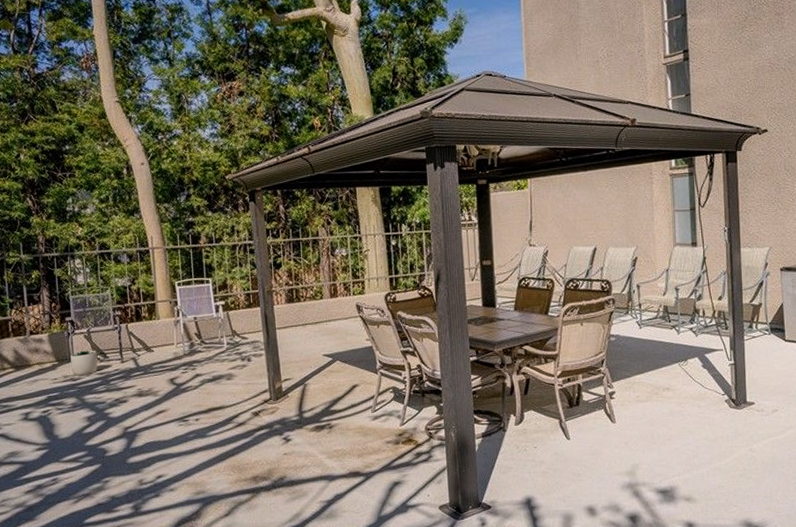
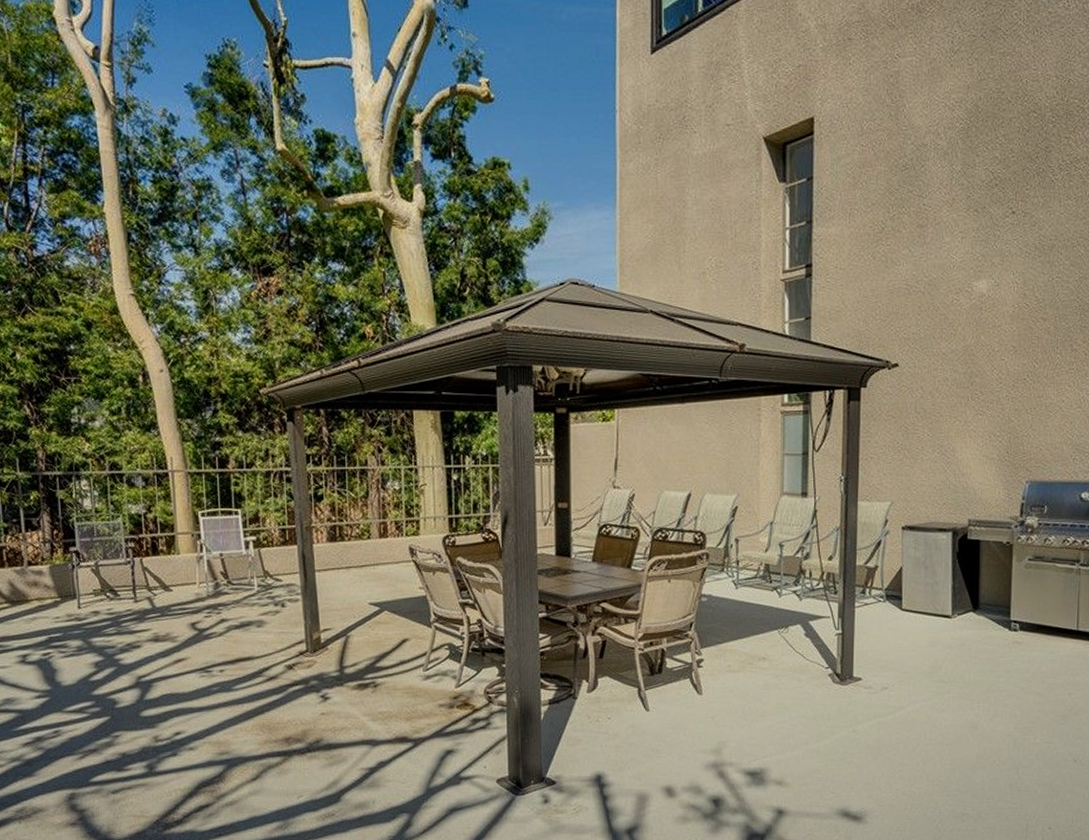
planter: present [70,350,98,376] -> none [75,586,107,615]

